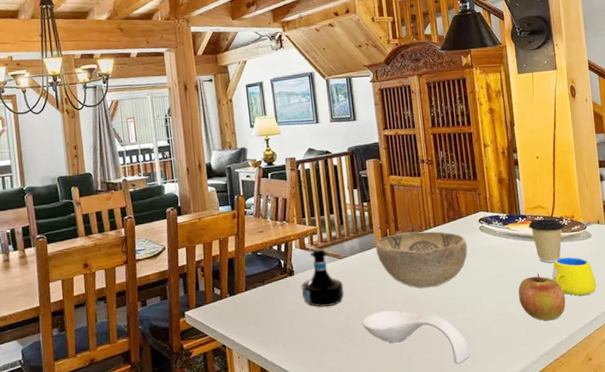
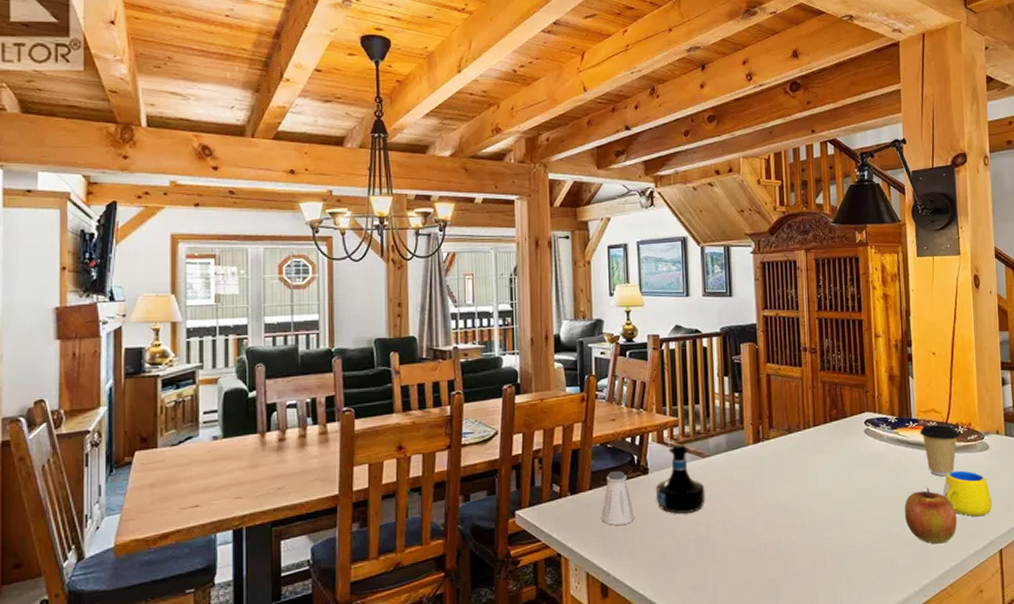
saltshaker: none [257,274,285,319] -> present [601,471,634,525]
spoon rest: present [362,310,471,364] -> none [724,522,847,590]
decorative bowl: present [375,231,468,289] -> none [745,430,850,499]

